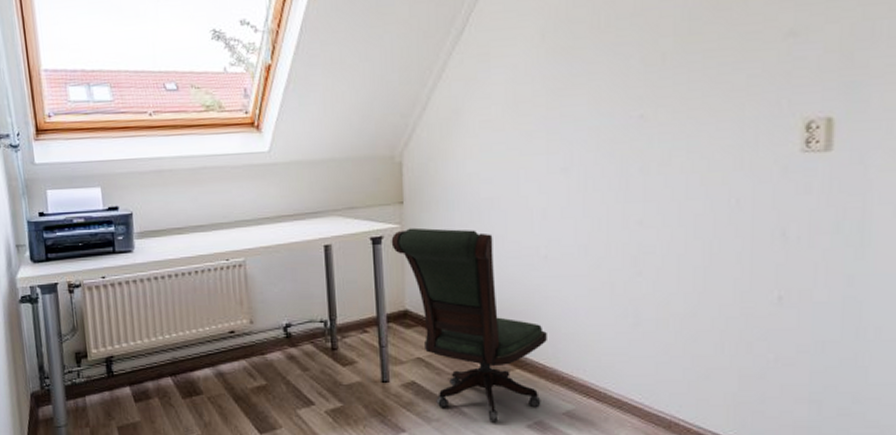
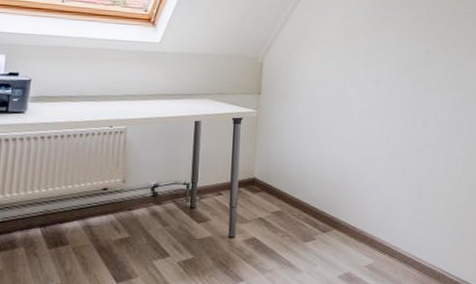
office chair: present [391,227,547,421] -> none [248,113,358,272]

